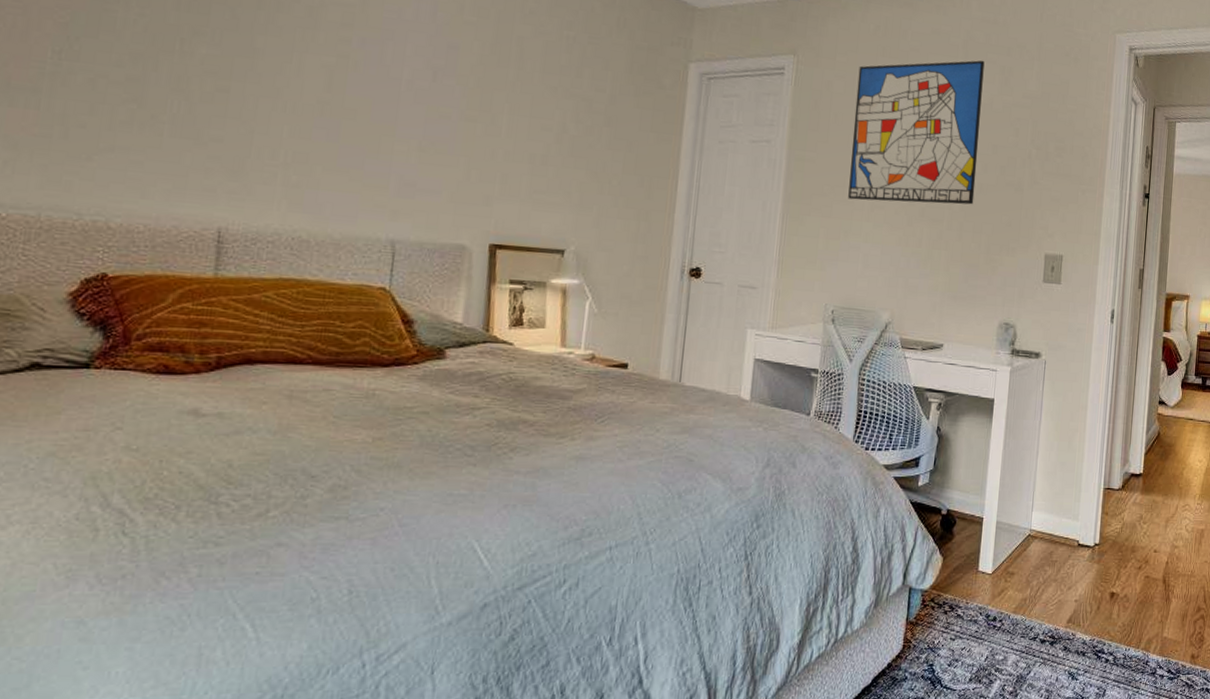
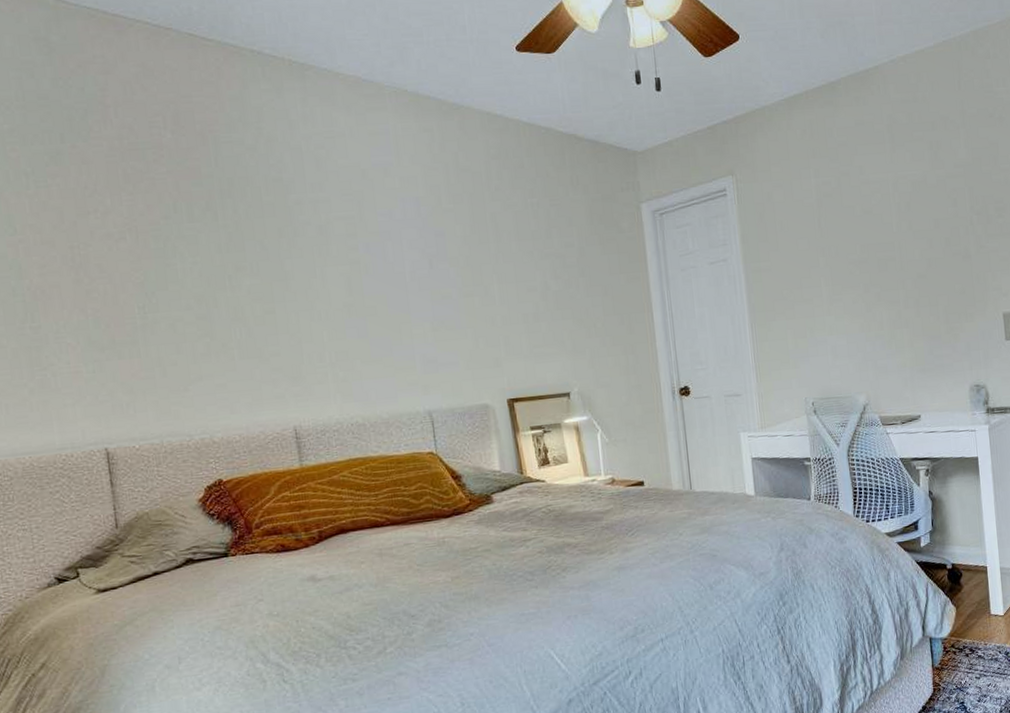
wall art: present [848,60,985,205] -> none [794,140,925,298]

